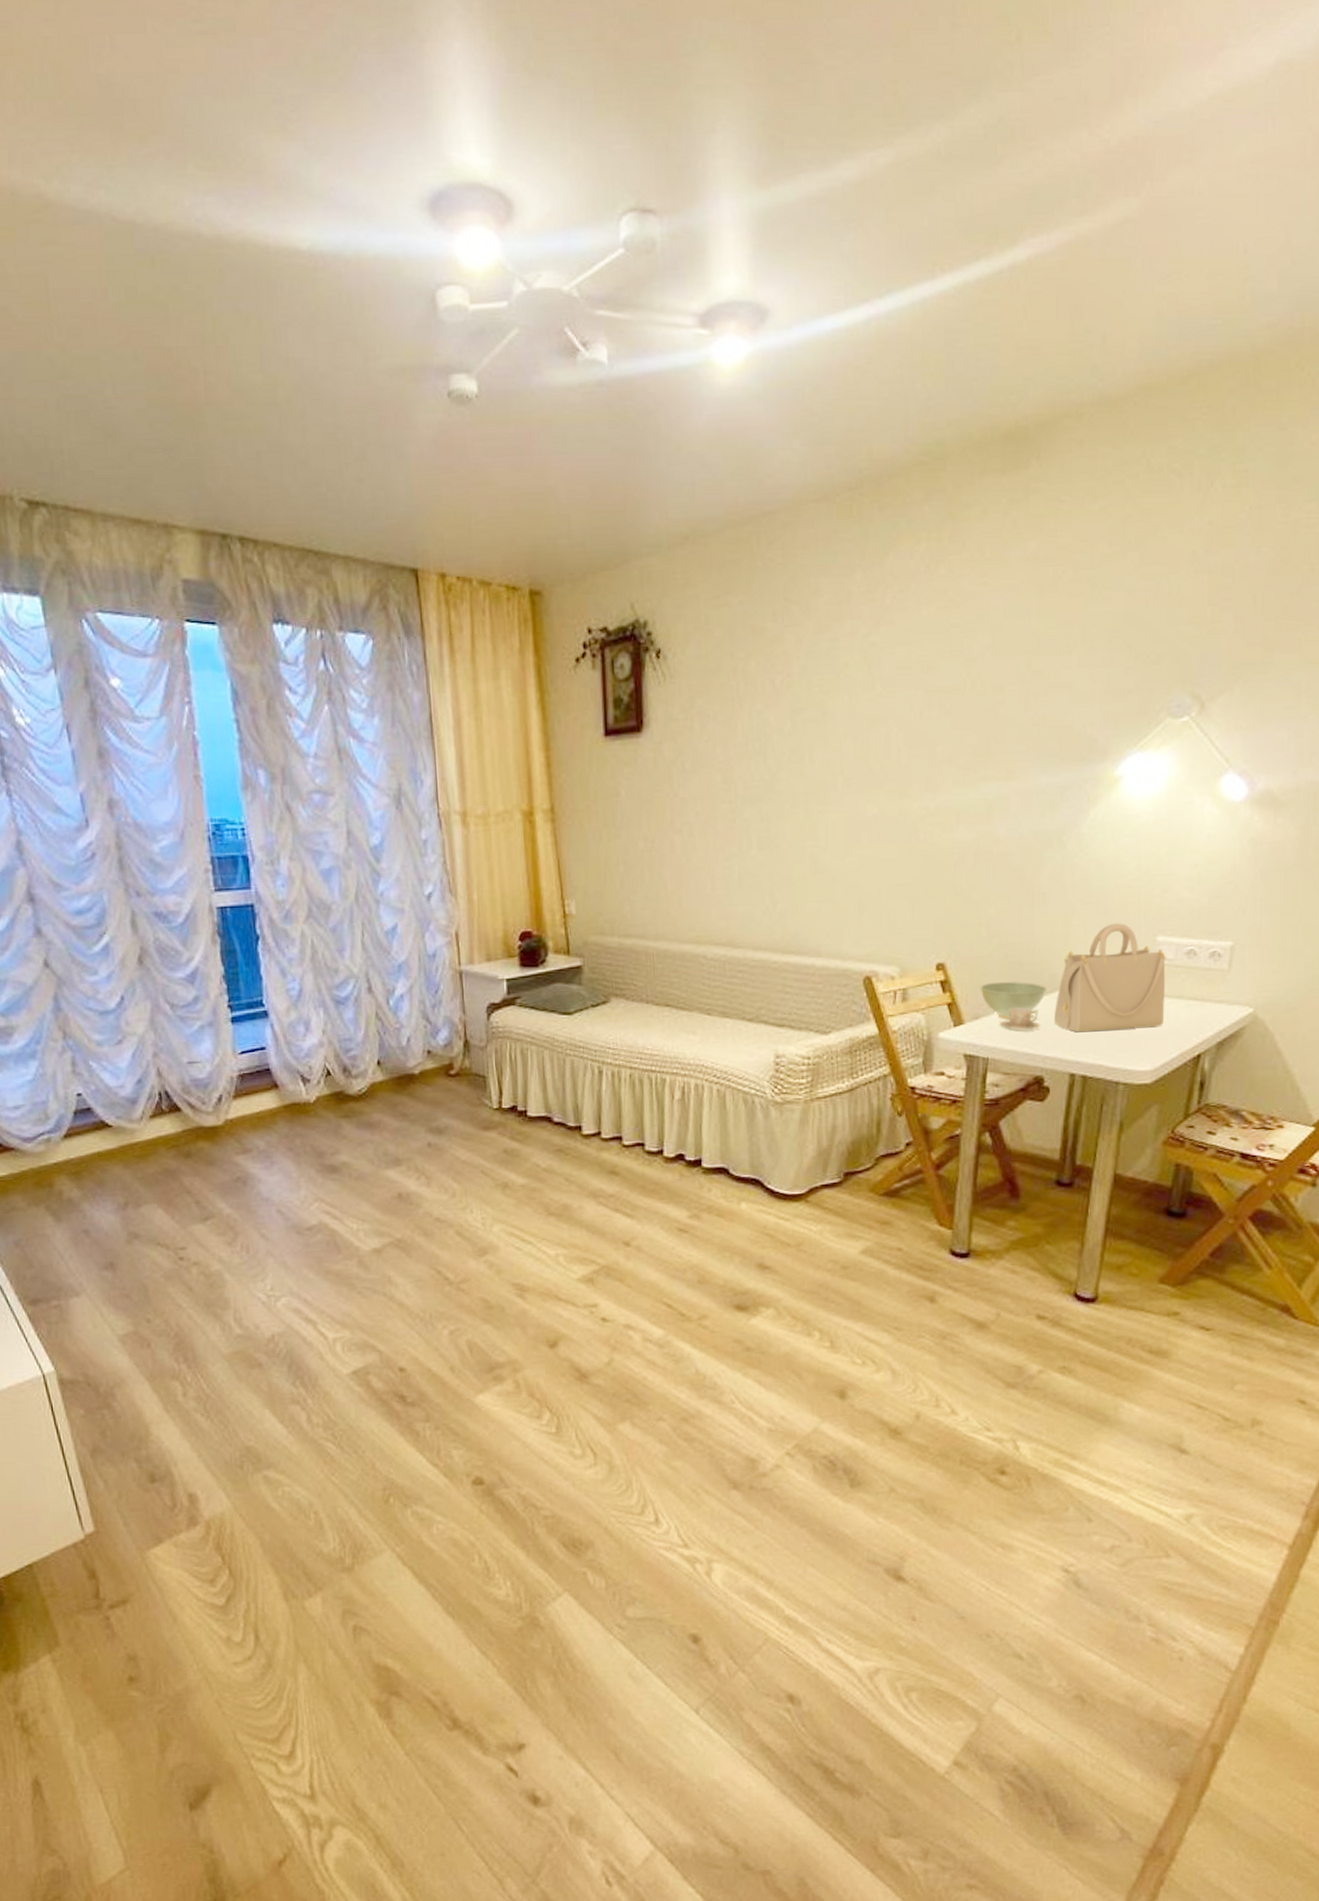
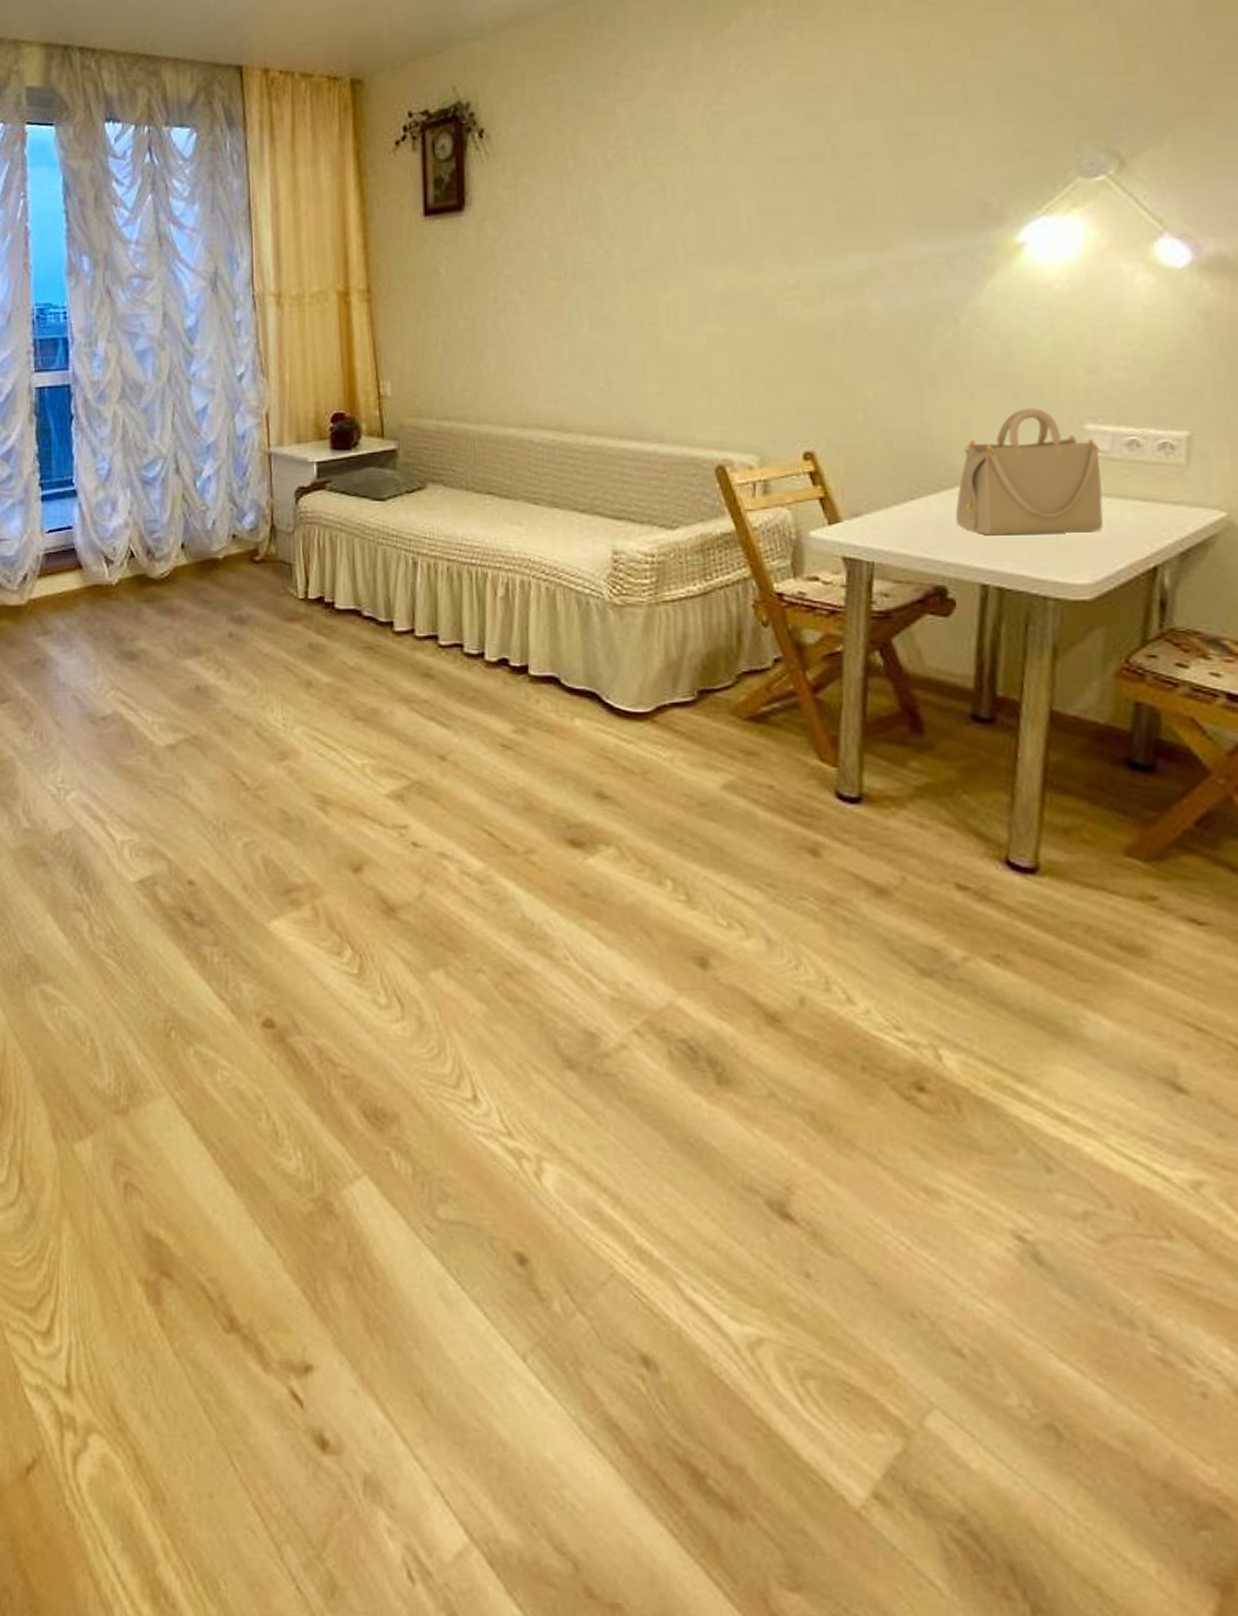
bowl: present [980,981,1047,1020] -> none [859,473,945,519]
teacup: present [999,1007,1040,1032] -> none [885,504,938,532]

